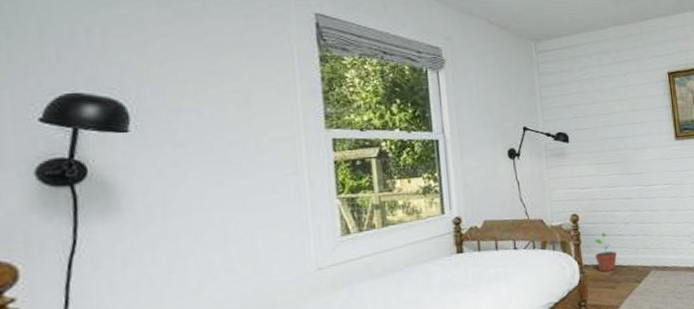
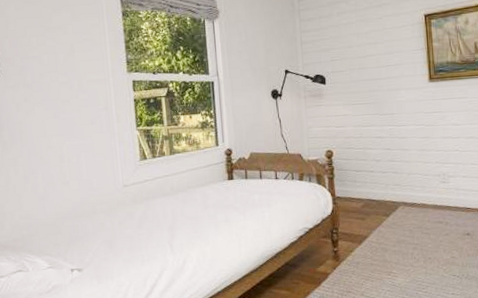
potted plant: present [594,232,617,272] -> none [346,168,367,204]

